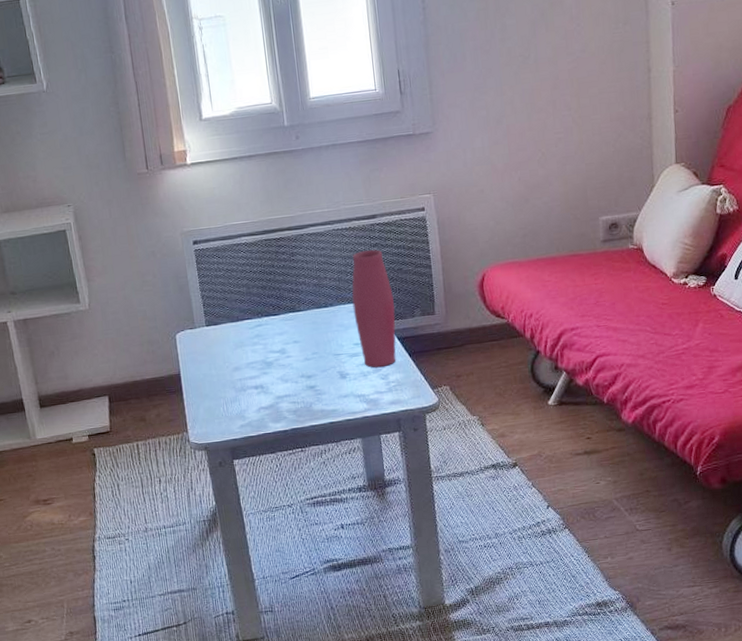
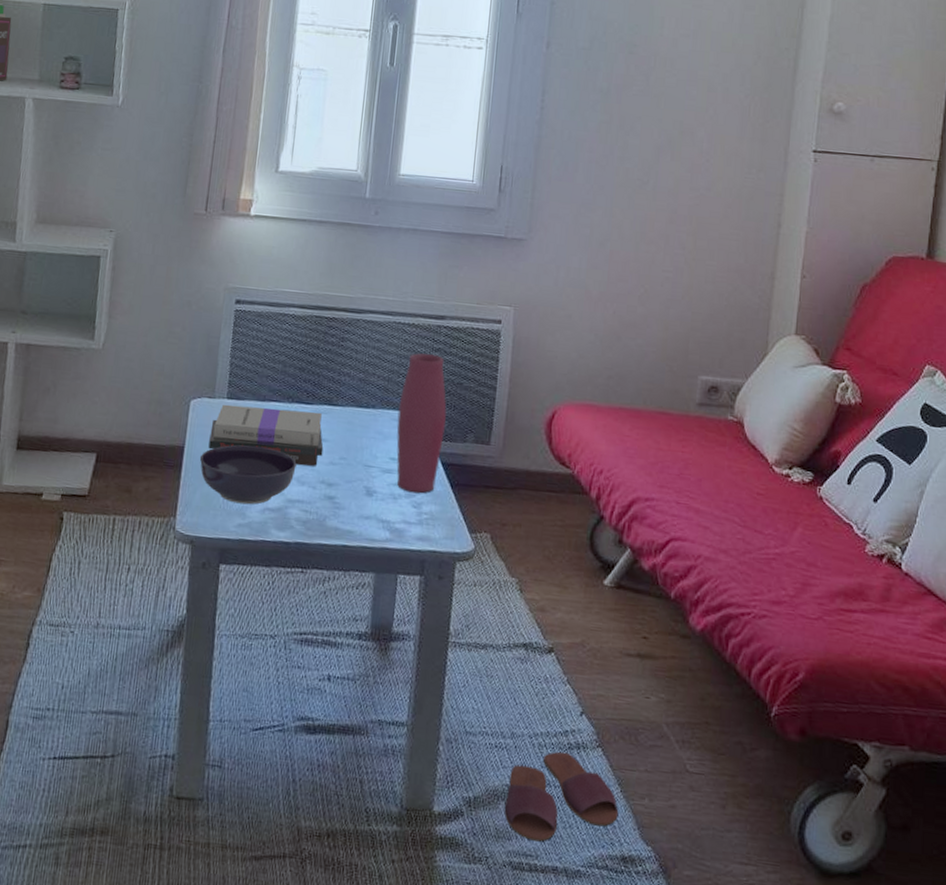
bowl: none [196,358,278,410] -> present [200,444,297,505]
books: none [198,320,298,371] -> present [208,404,324,466]
slippers: none [499,538,589,608] -> present [504,751,619,842]

